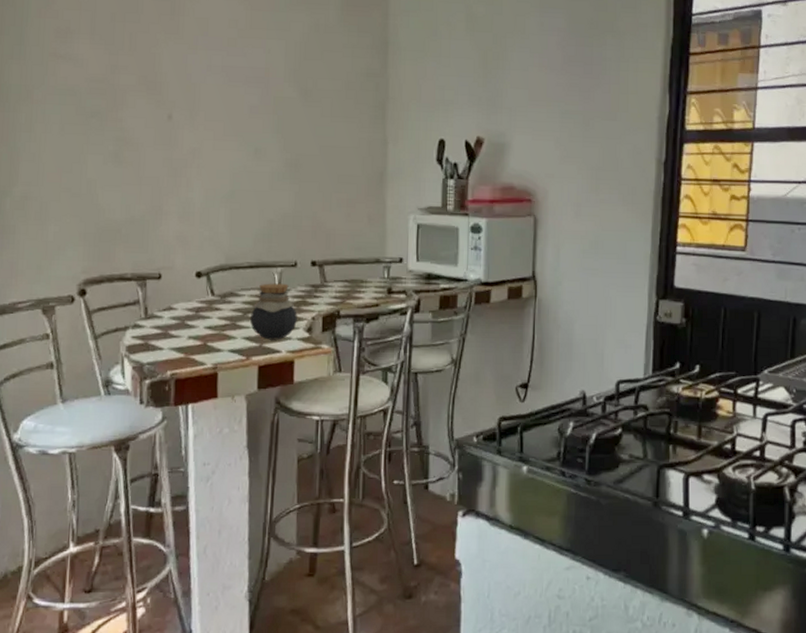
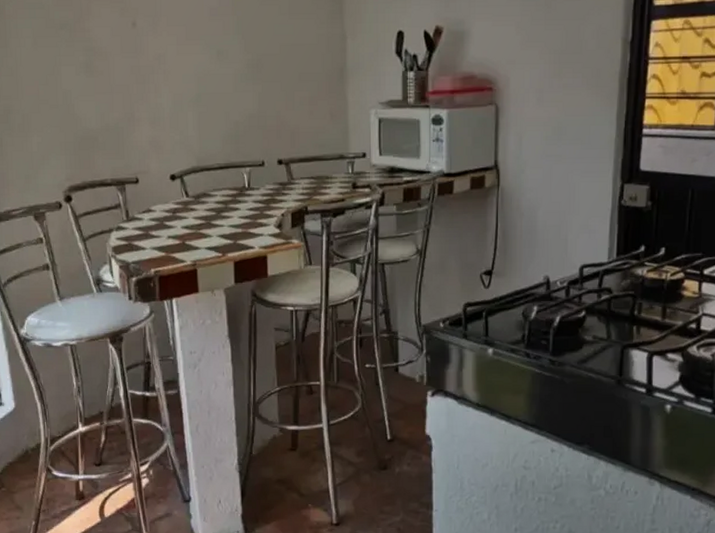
jar: present [250,283,297,340] -> none [224,183,268,237]

